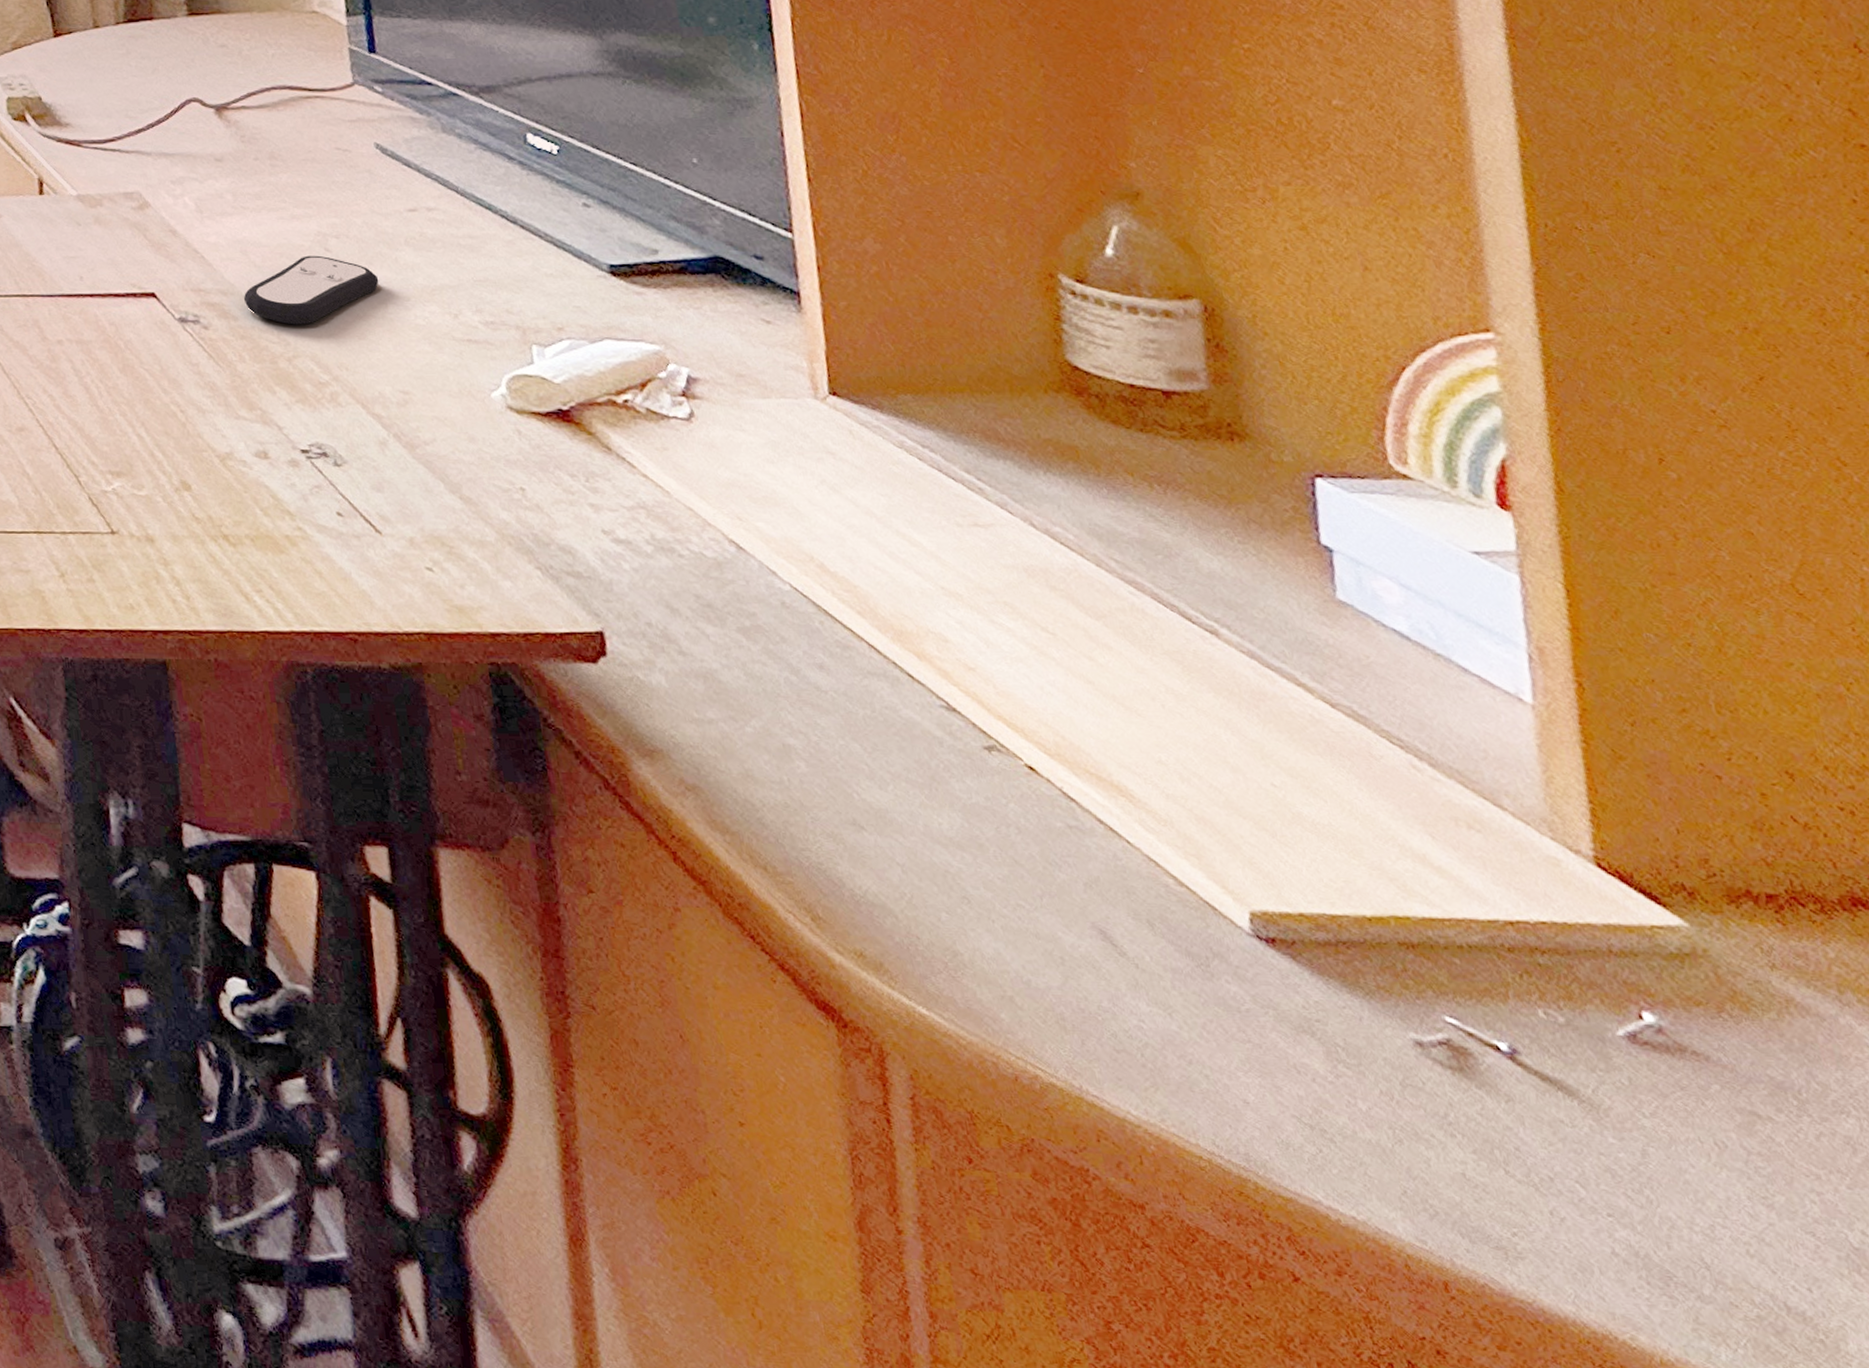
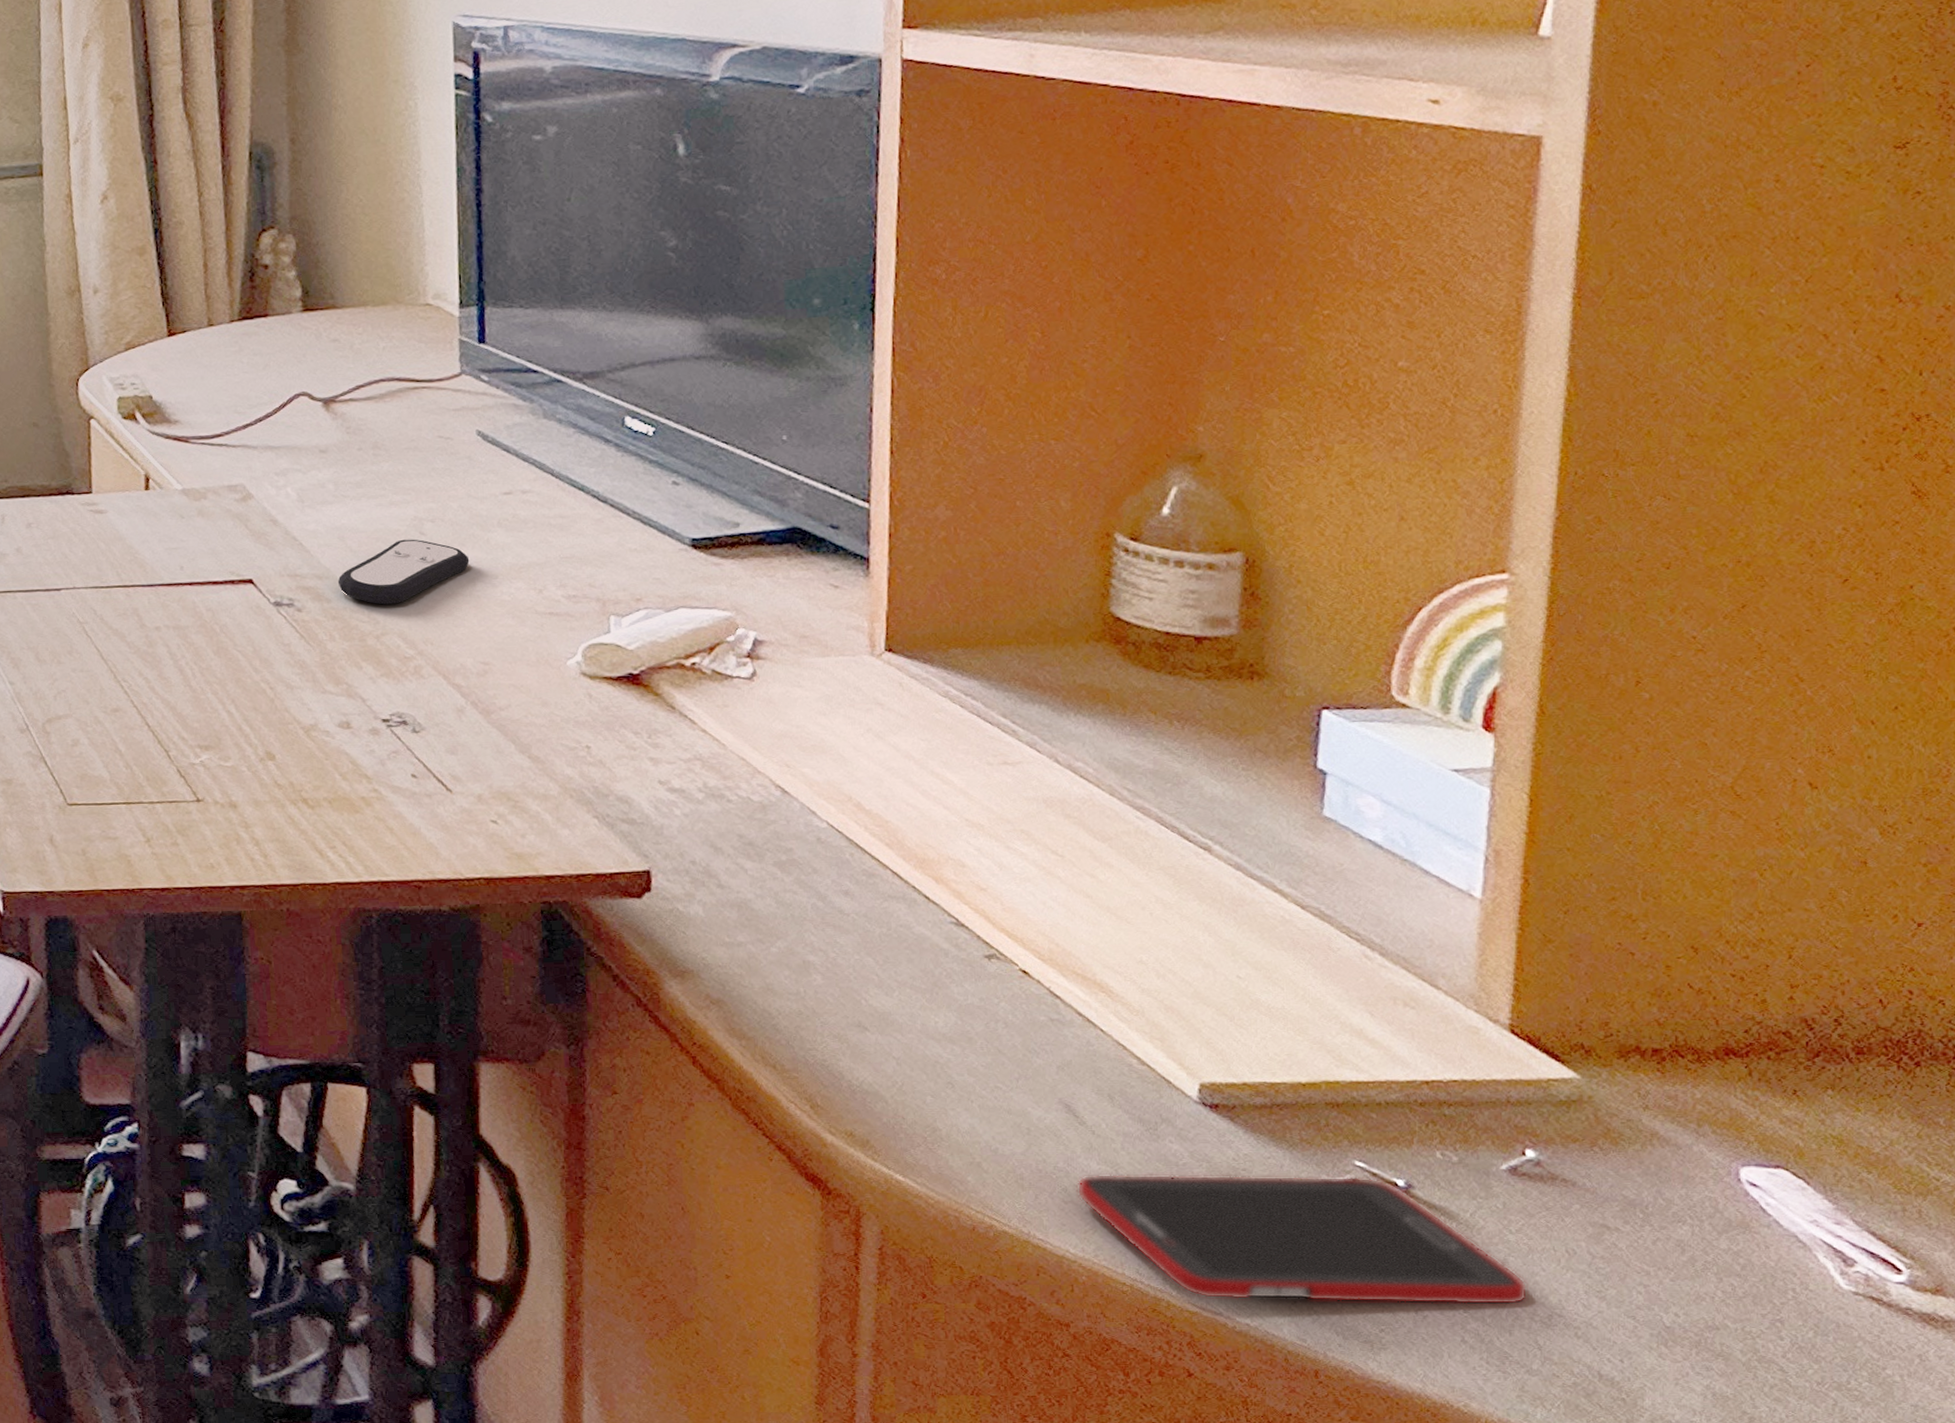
cell phone: none [1126,1017,1681,1210] -> present [1076,1174,1528,1305]

